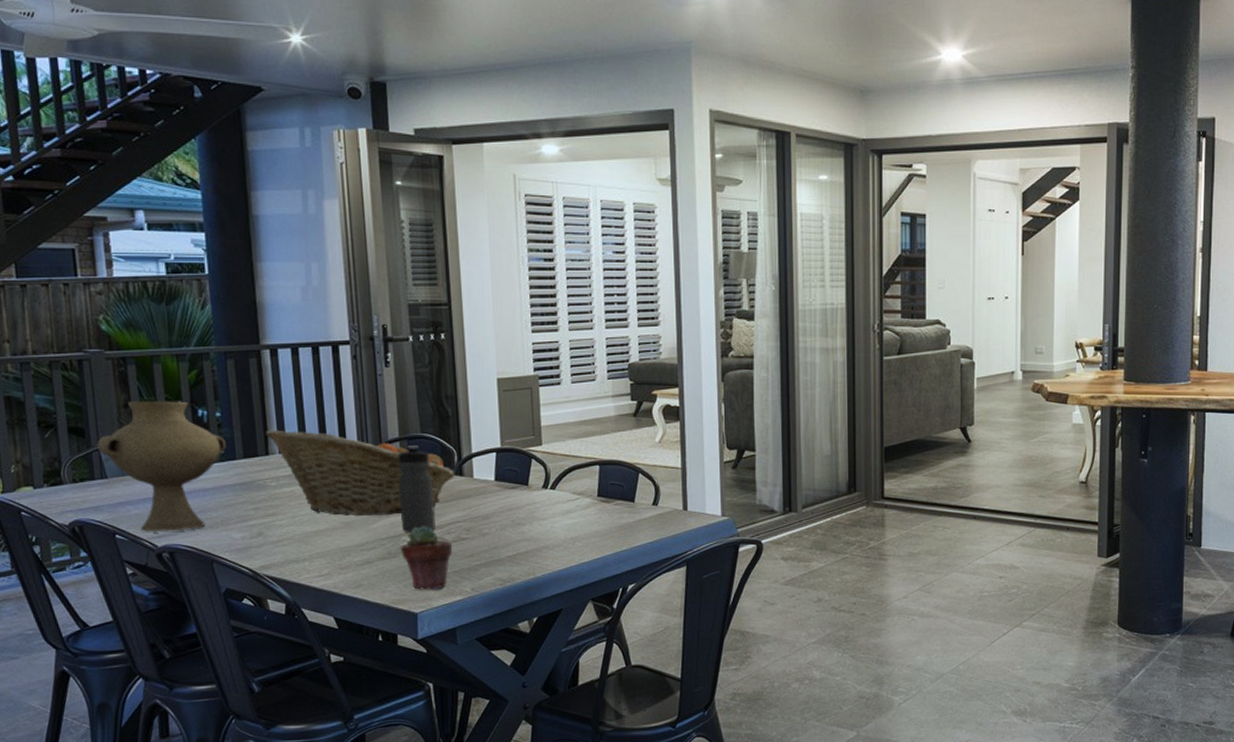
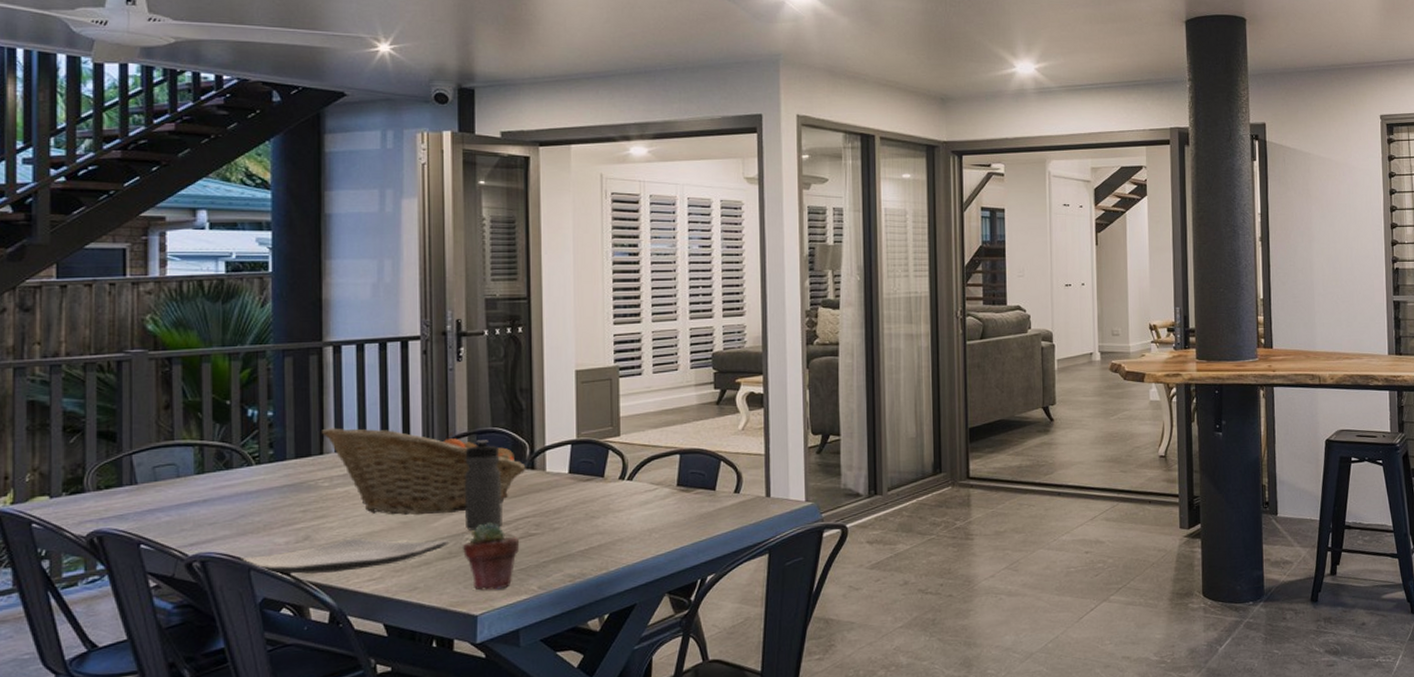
vase: present [97,401,226,532] -> none [129,401,276,540]
plate: none [203,536,387,568] -> present [240,538,448,574]

